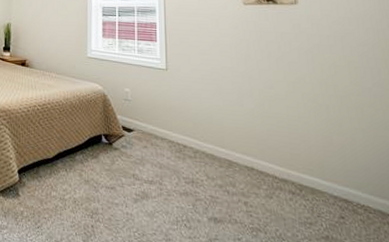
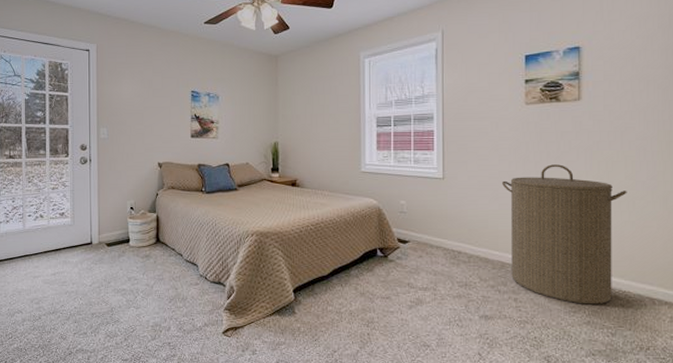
laundry hamper: none [225,64,354,218] -> present [502,164,627,305]

